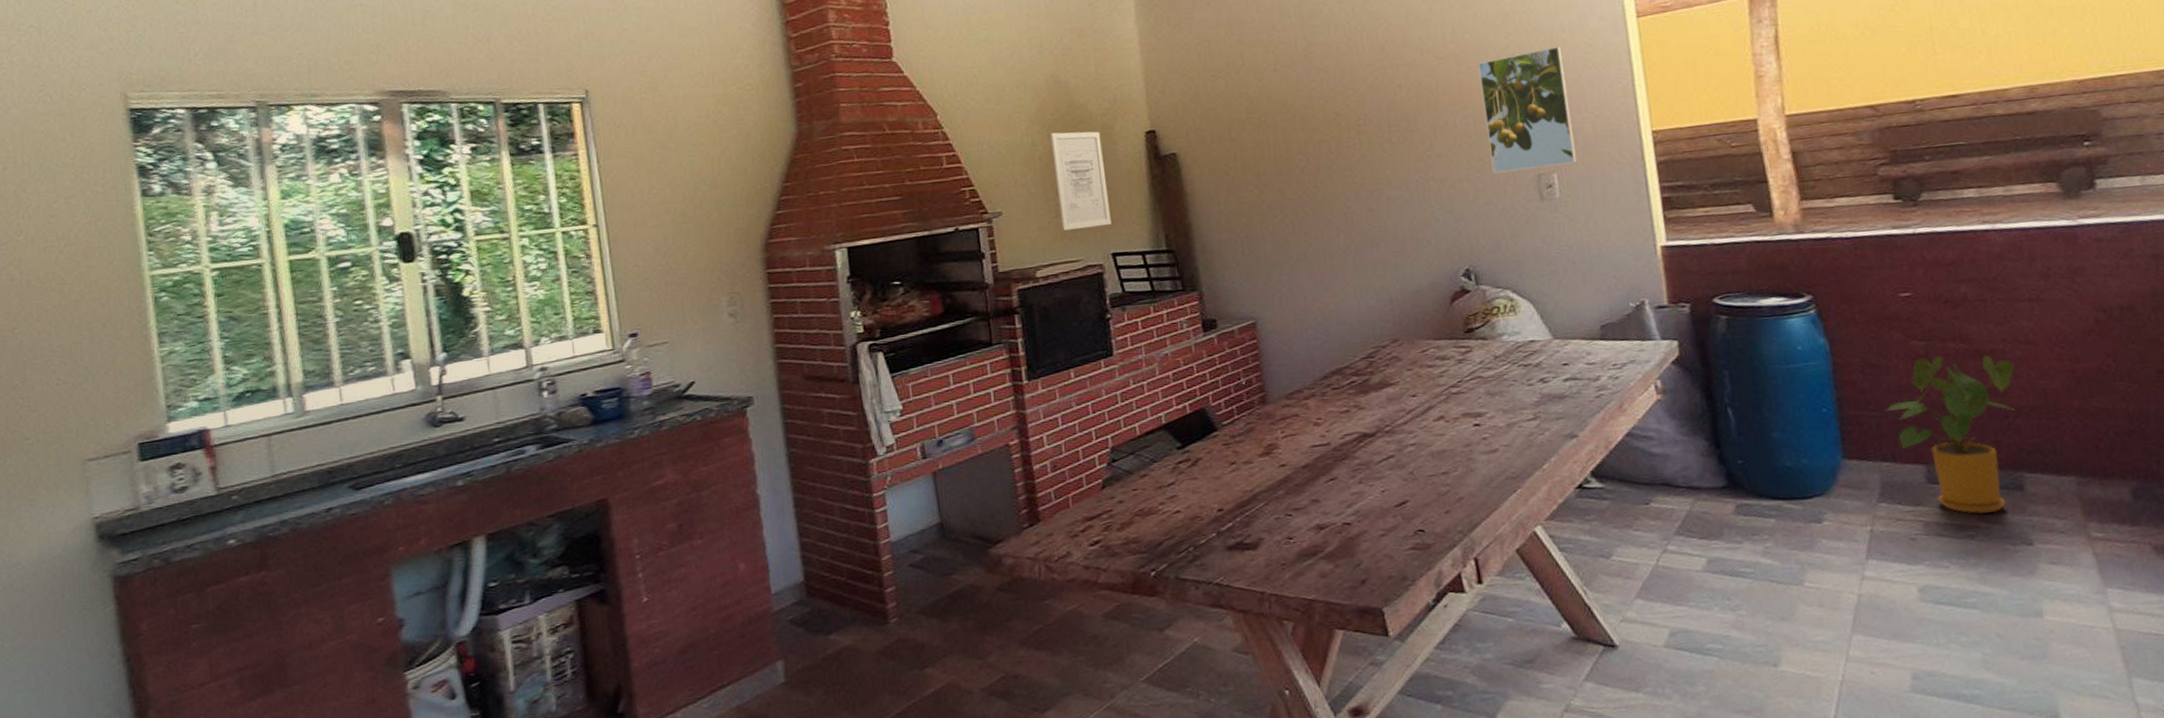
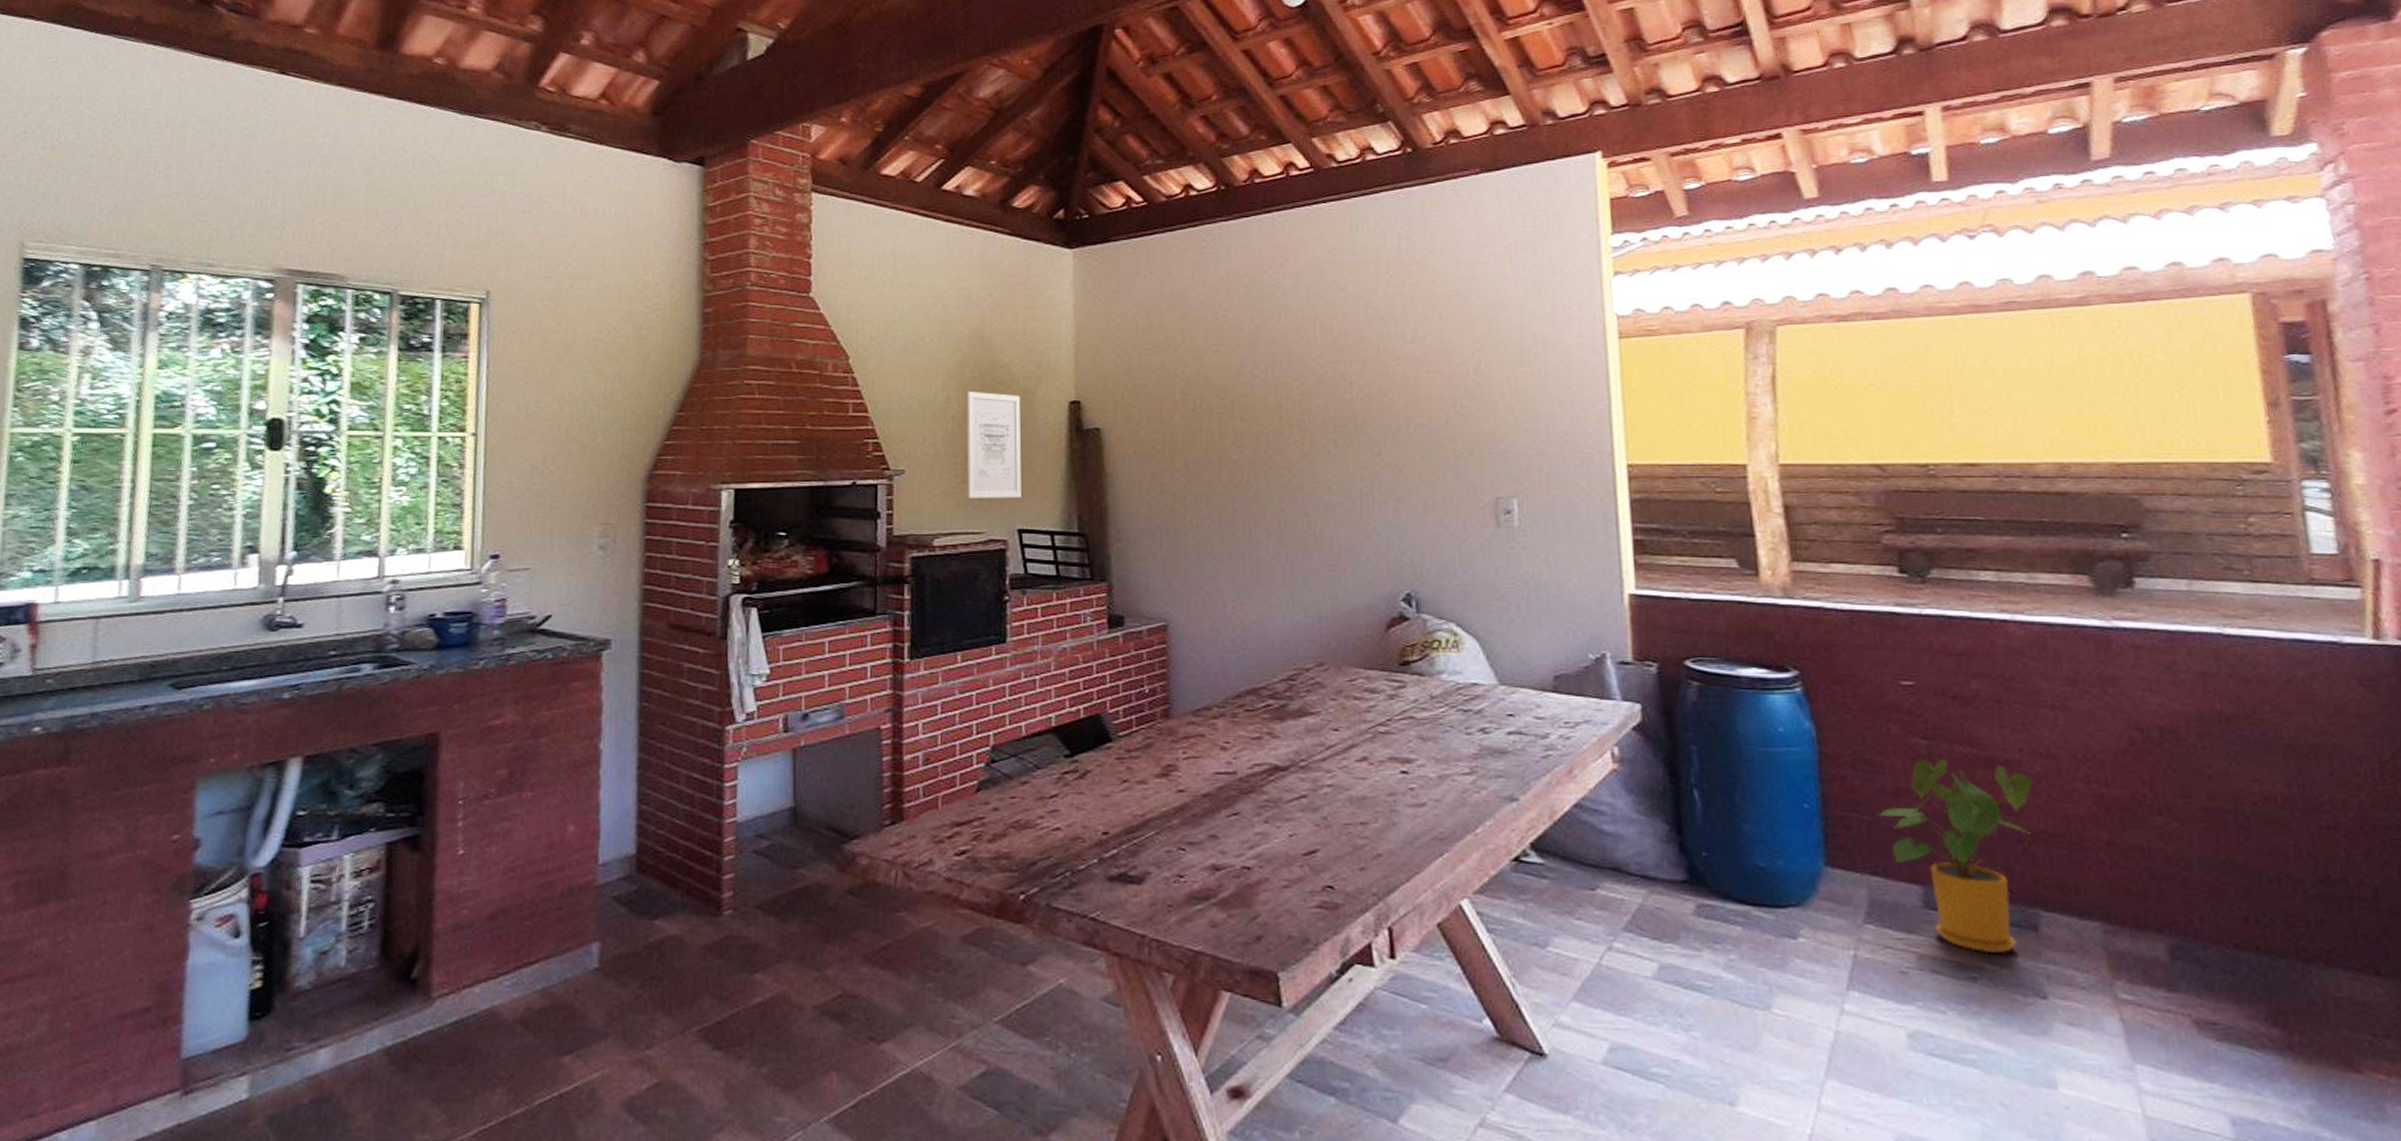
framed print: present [1477,46,1577,174] -> none [1438,359,1541,491]

